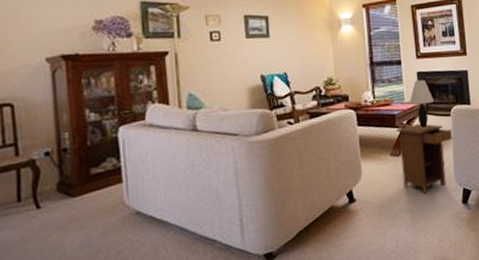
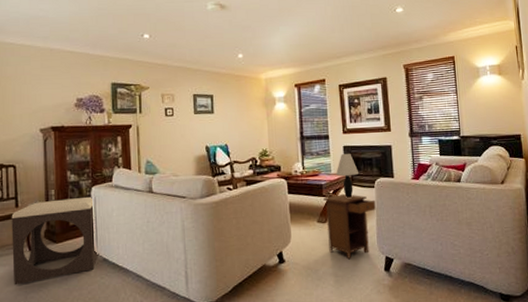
footstool: none [9,138,131,253] -> present [11,196,99,286]

